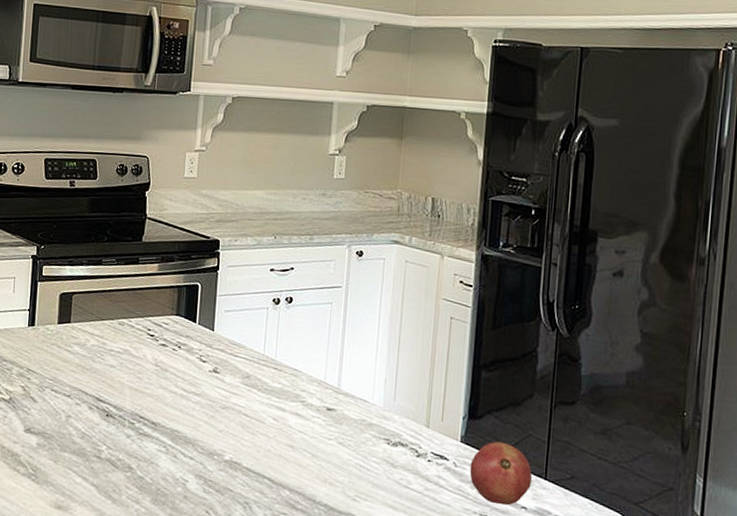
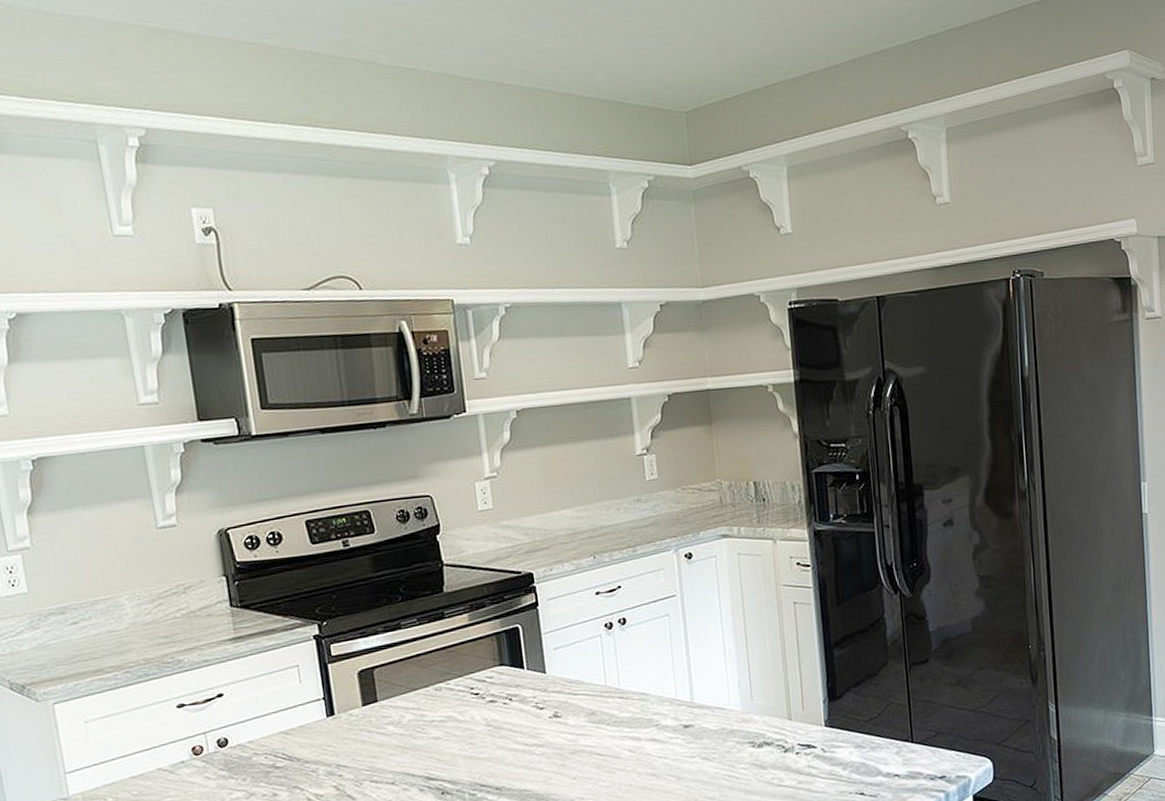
fruit: present [469,441,533,506] -> none [838,716,900,779]

